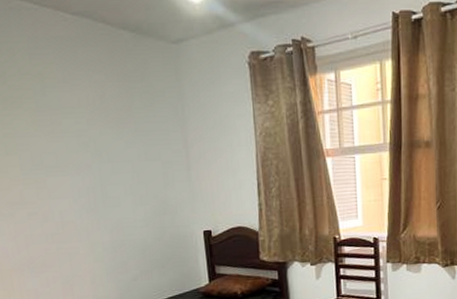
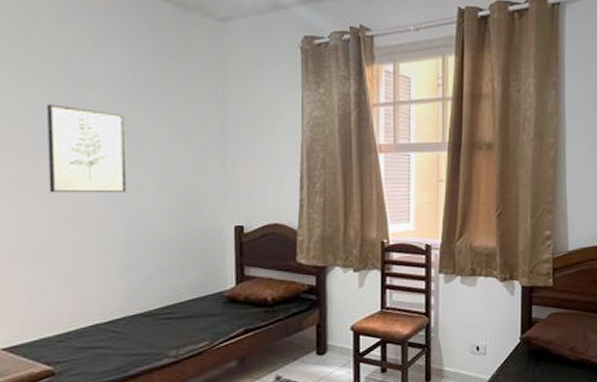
wall art: none [30,131,107,211] -> present [47,104,127,193]

